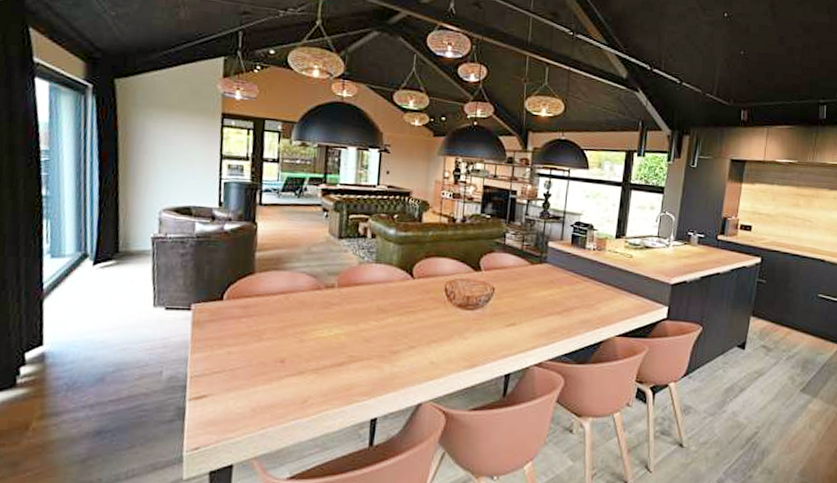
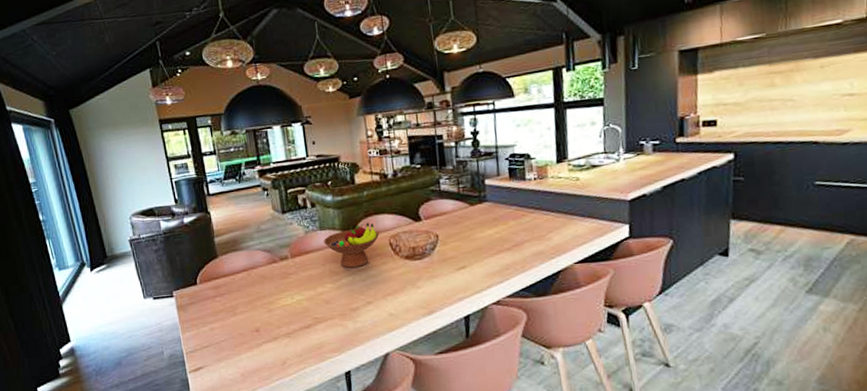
fruit bowl: none [376,264,437,308] -> present [323,223,380,268]

